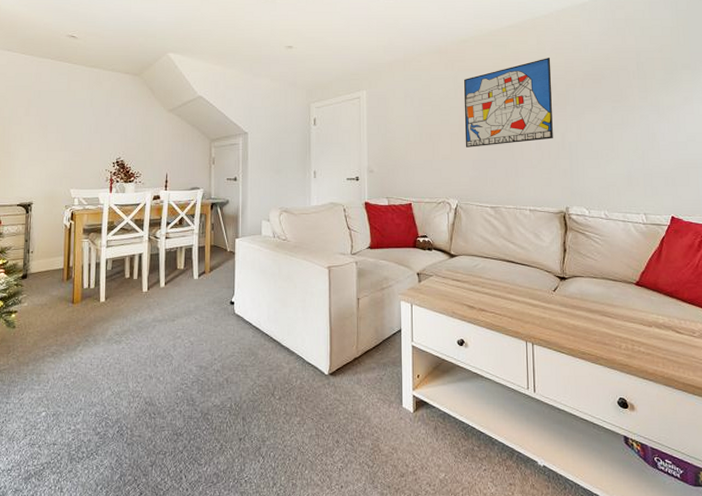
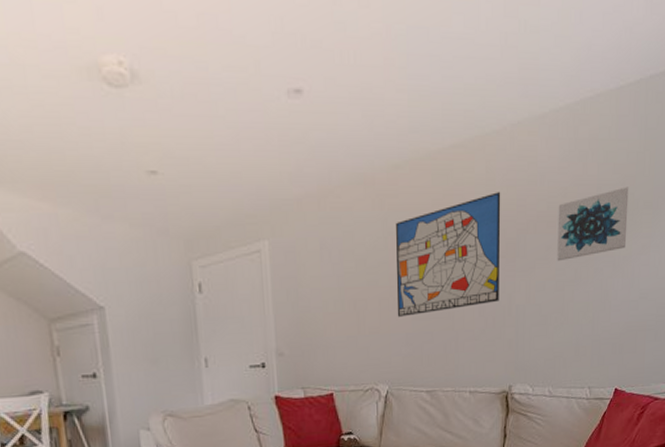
wall art: none [602,53,669,109] -> present [557,187,629,262]

